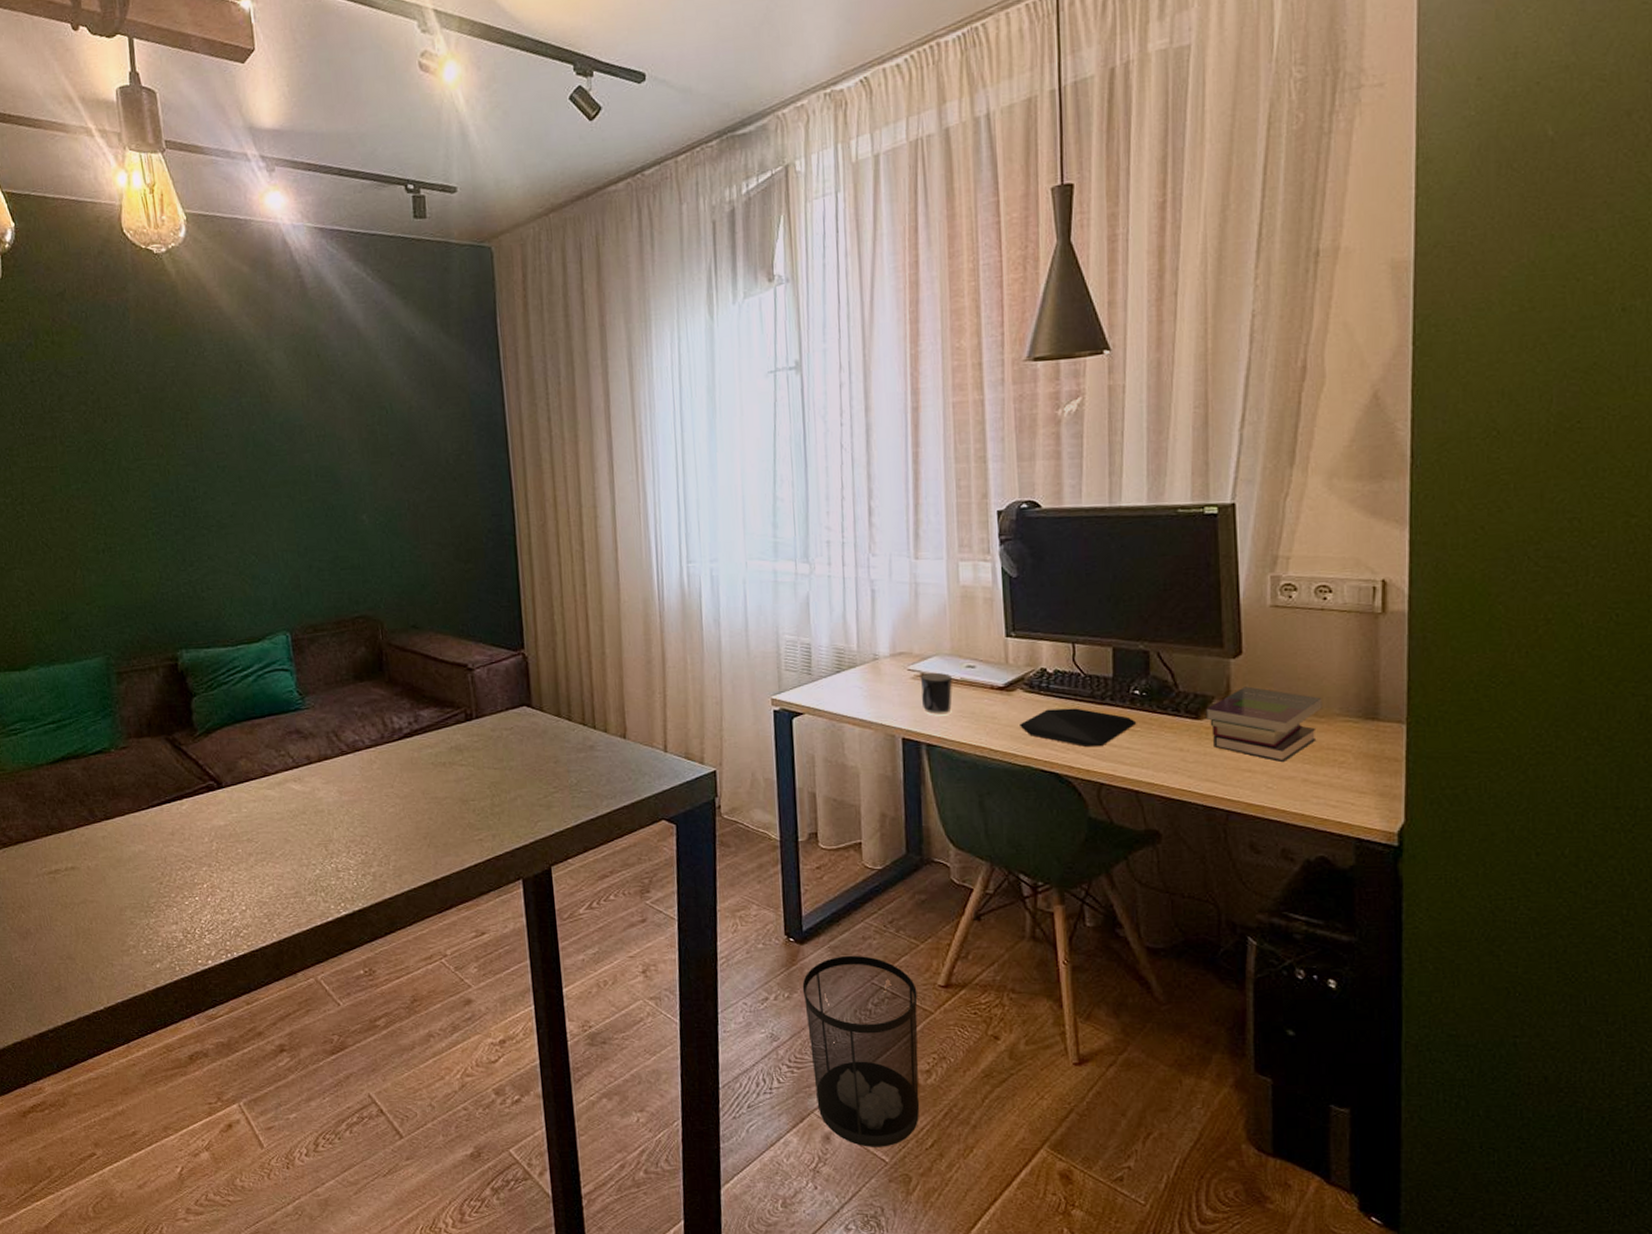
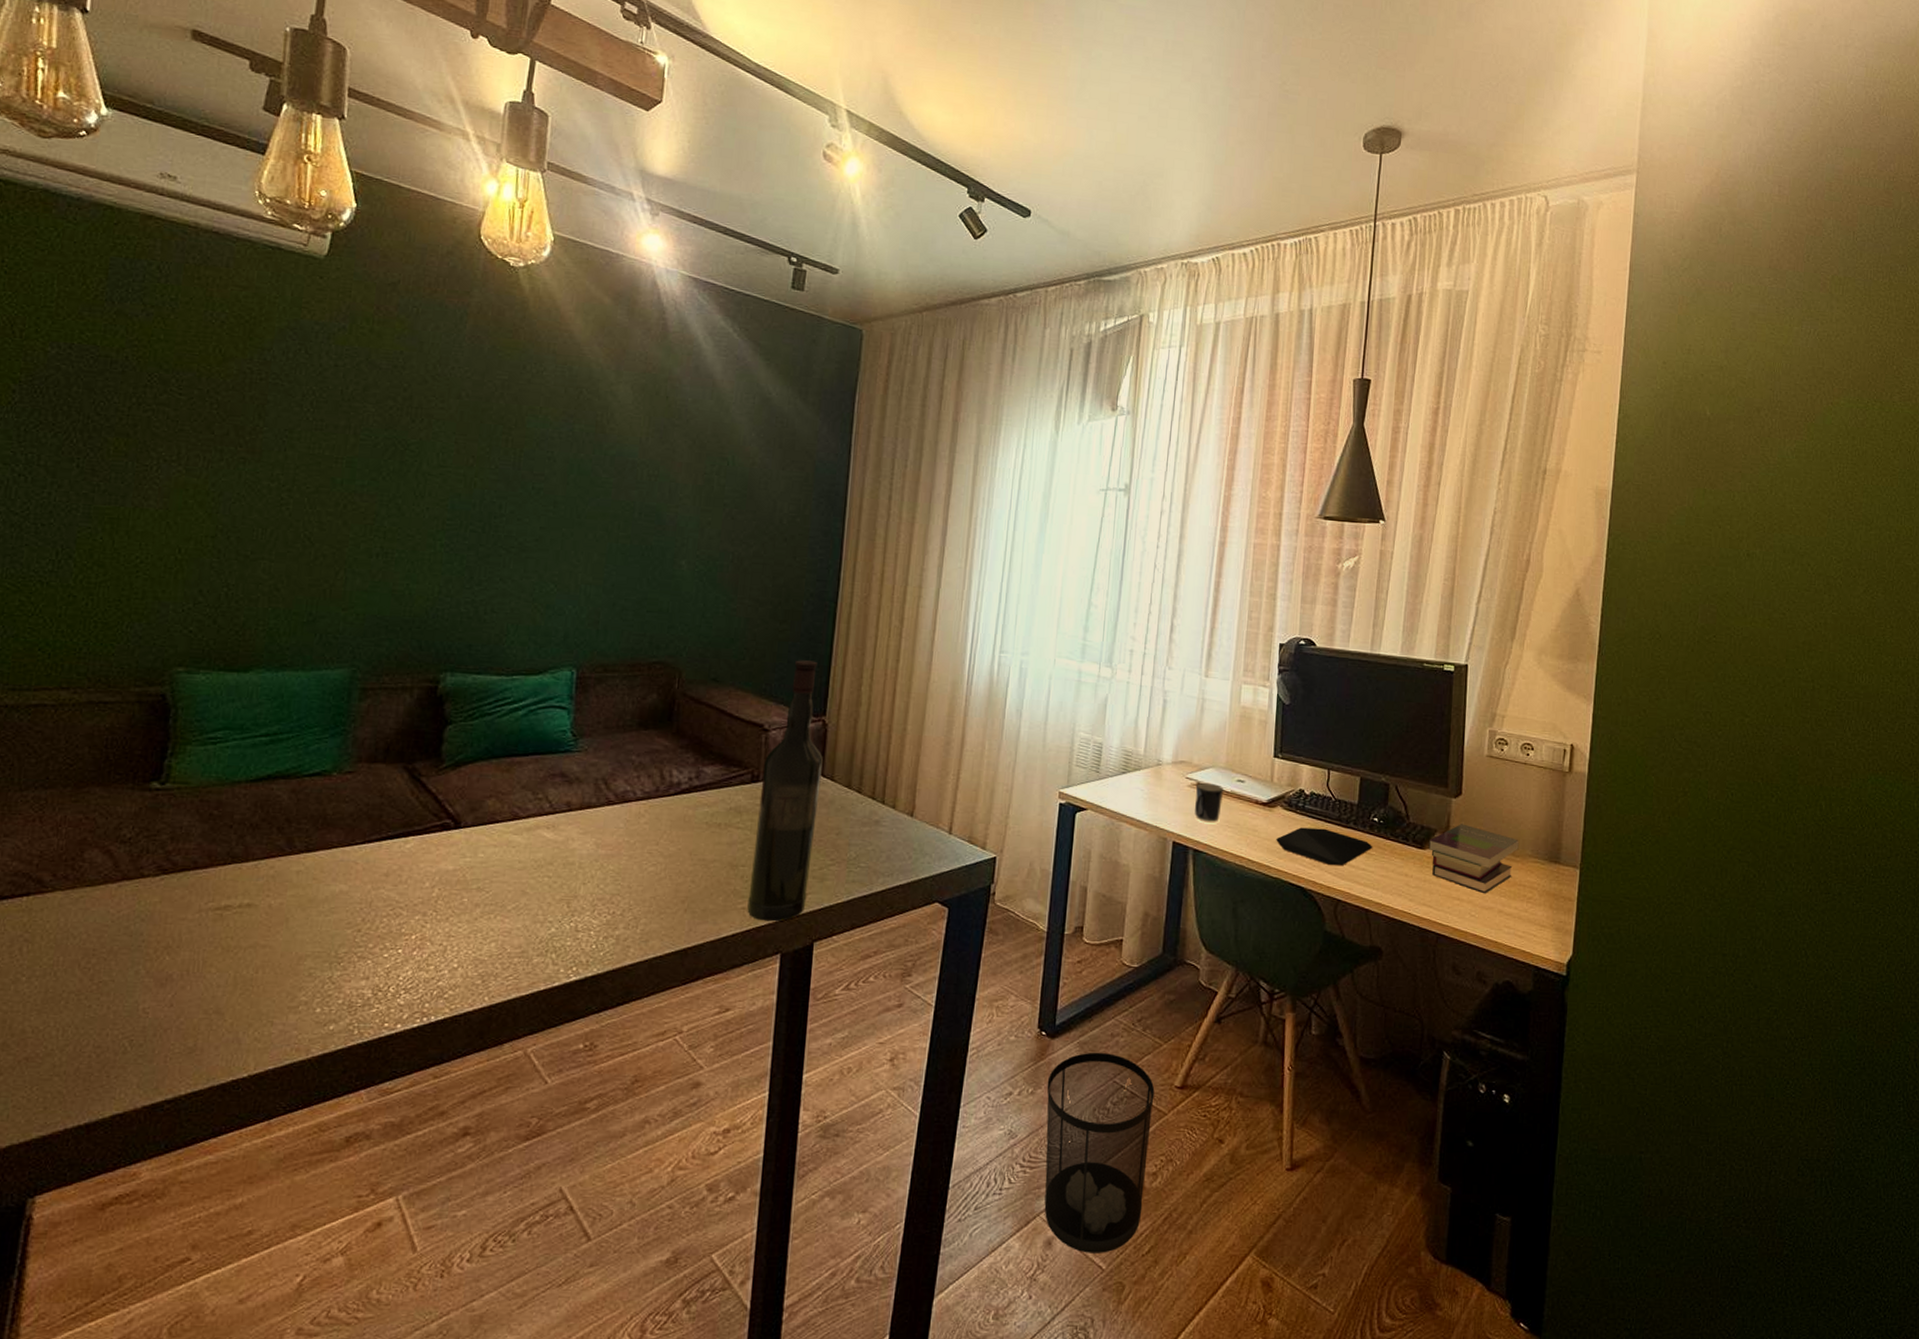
wine bottle: none [474,596,538,851] -> present [747,660,824,922]

